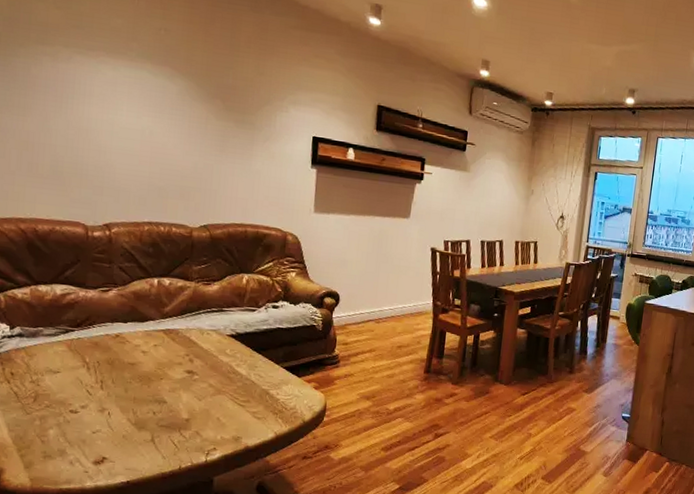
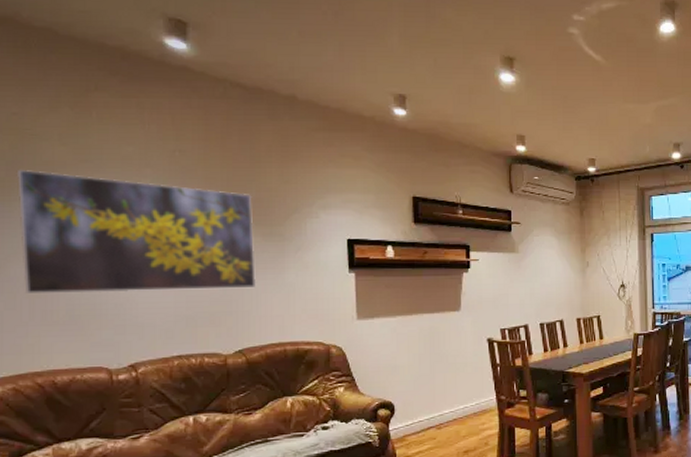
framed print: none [12,26,229,170] -> present [16,169,257,294]

